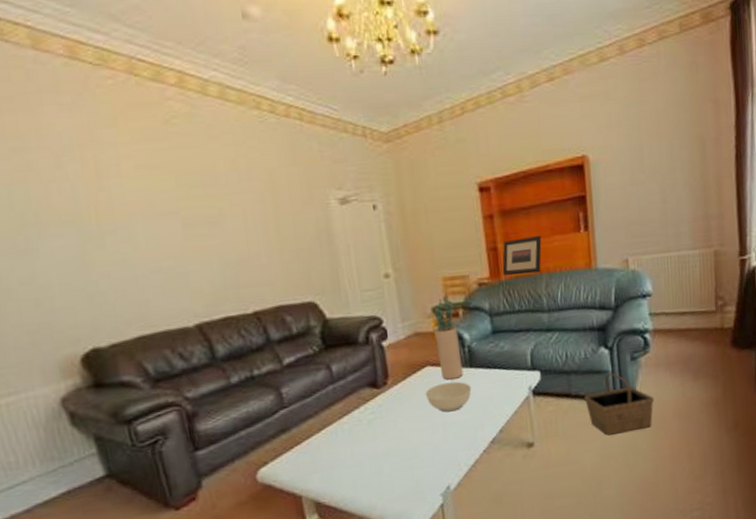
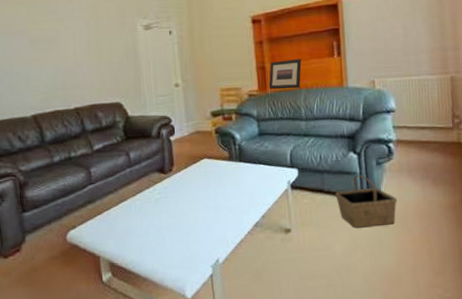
bowl: present [425,381,472,412] -> none [202,172,240,197]
vase: present [433,292,463,380] -> none [212,100,234,171]

